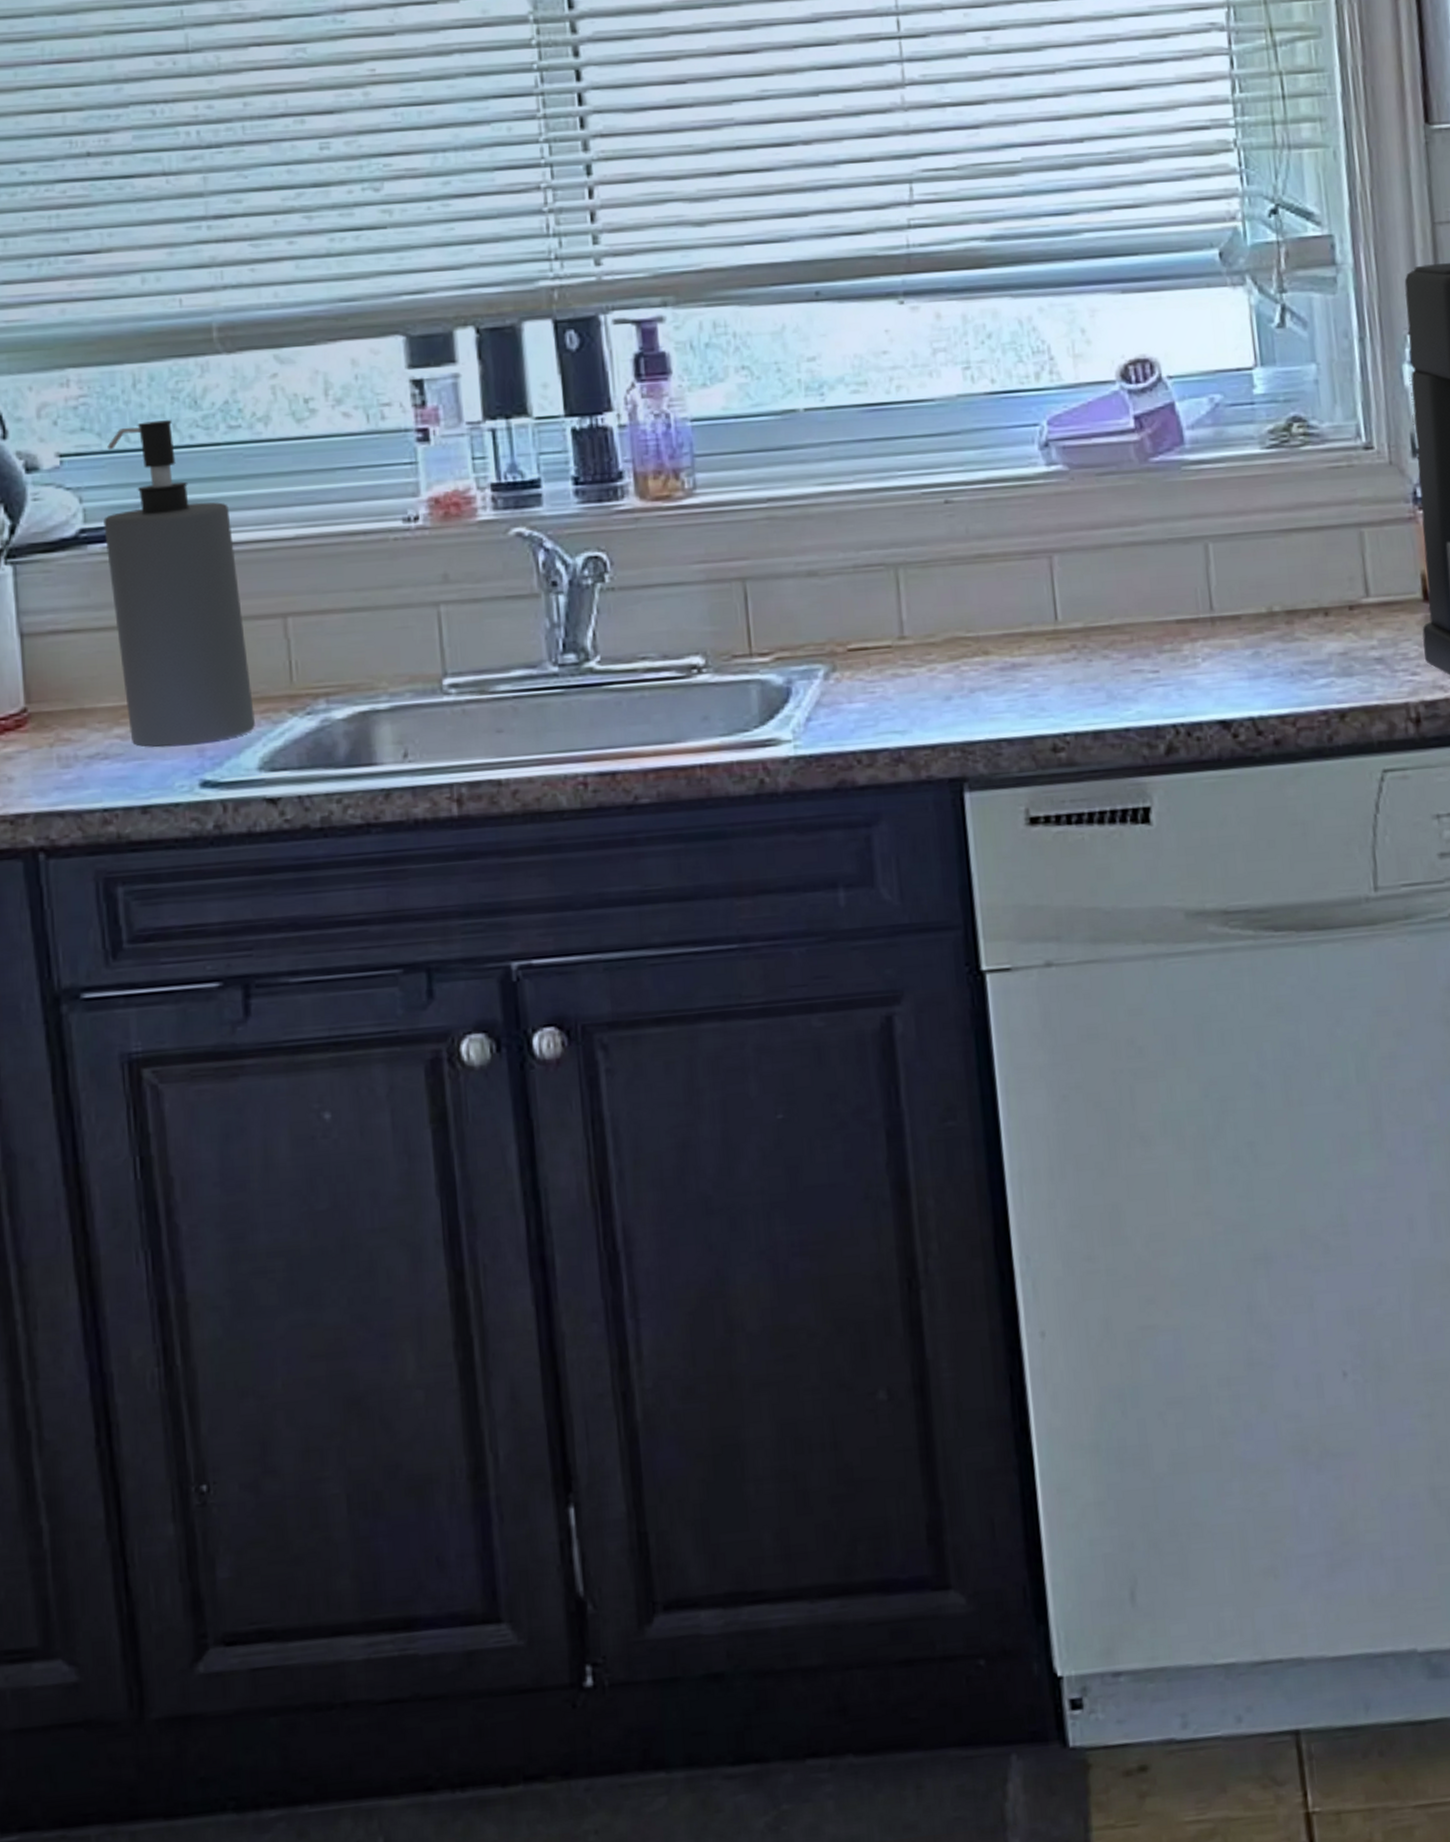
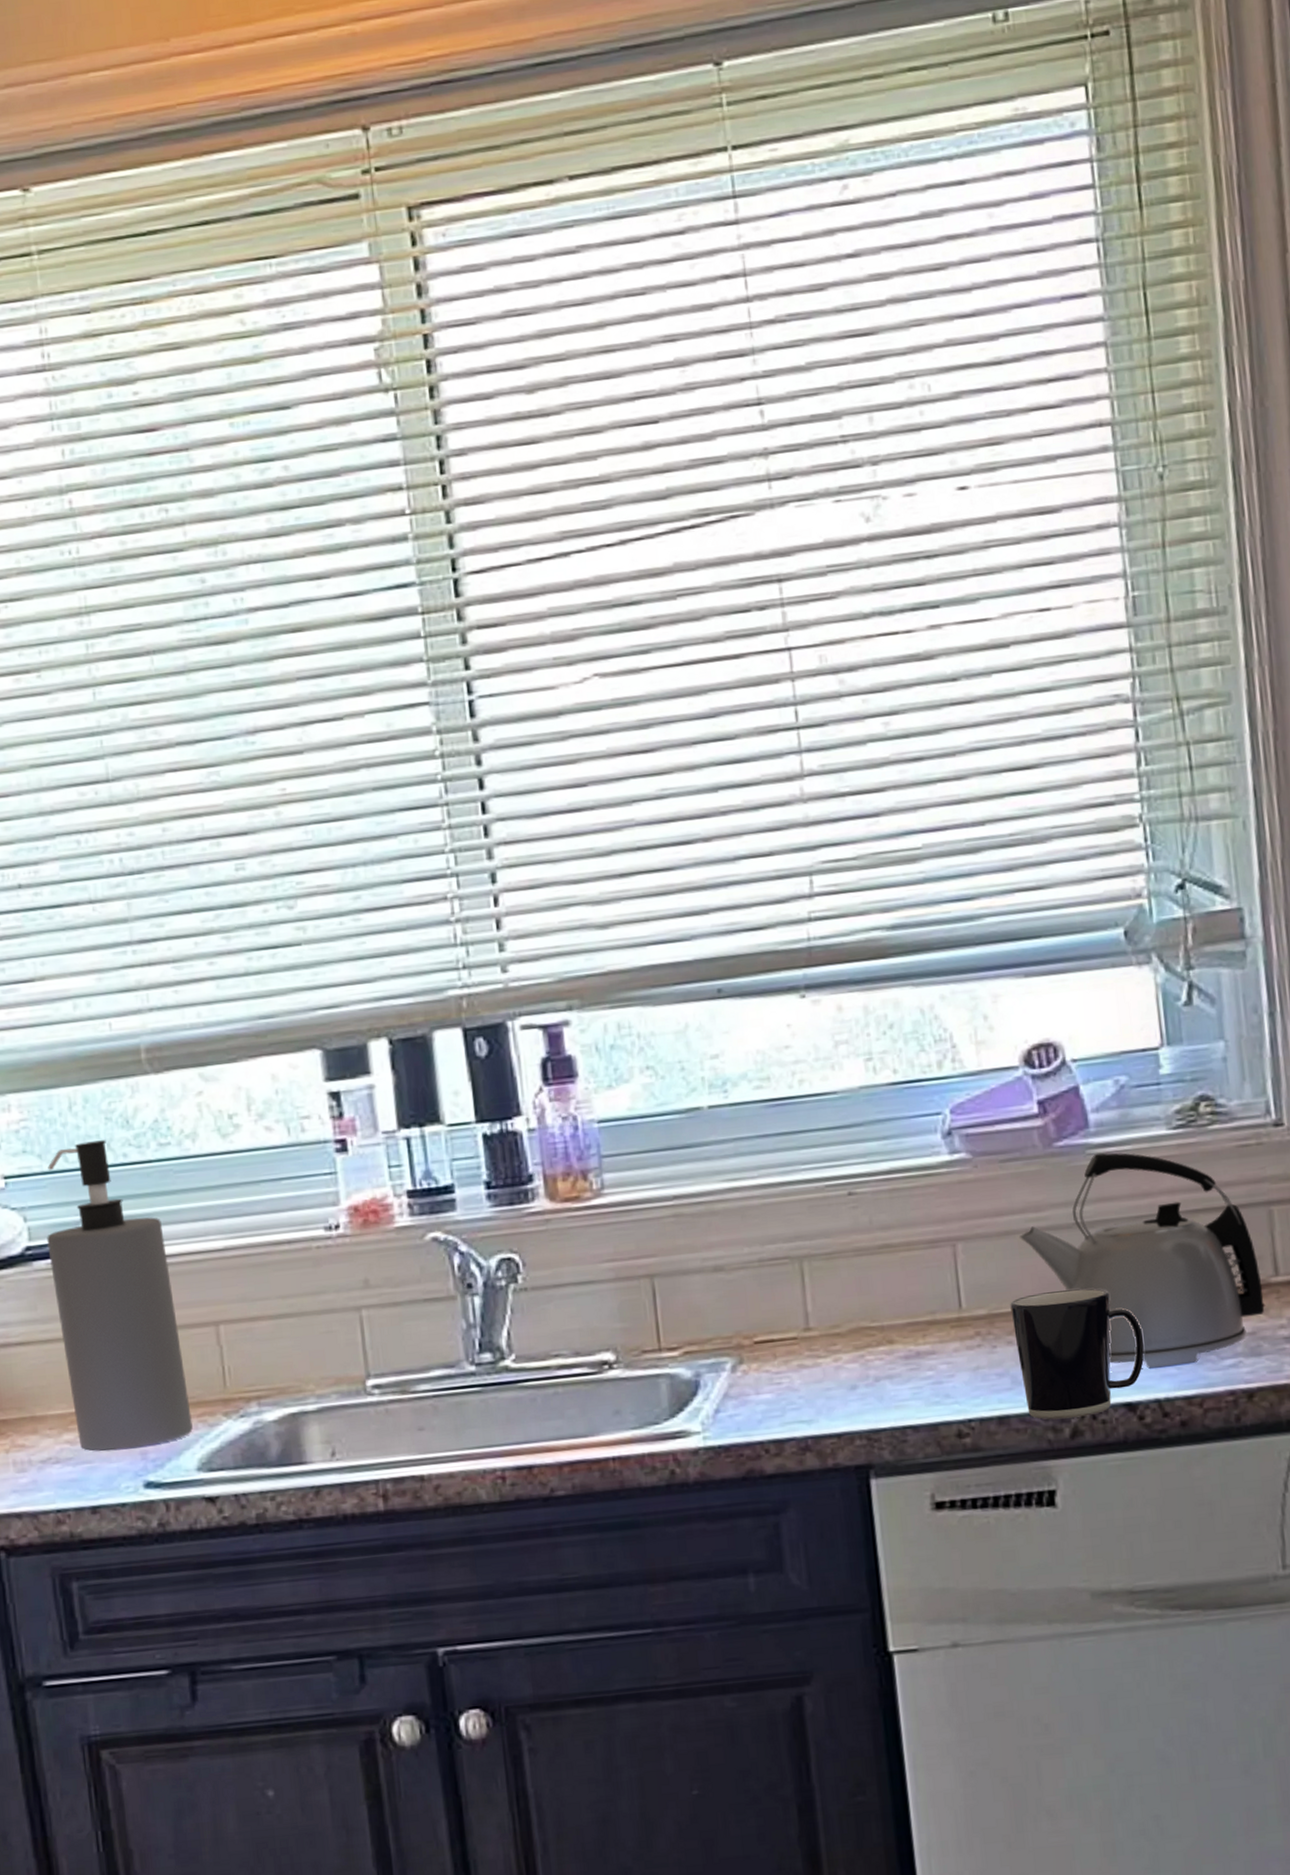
mug: none [1106,604,1239,736] -> present [1010,1288,1145,1420]
kettle: none [1114,469,1357,686] -> present [1018,1152,1266,1369]

